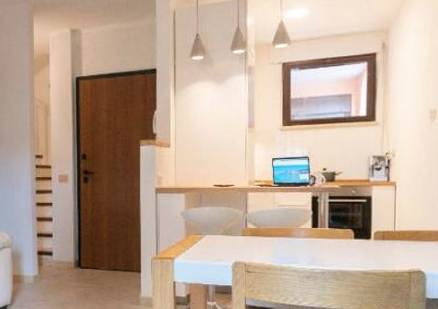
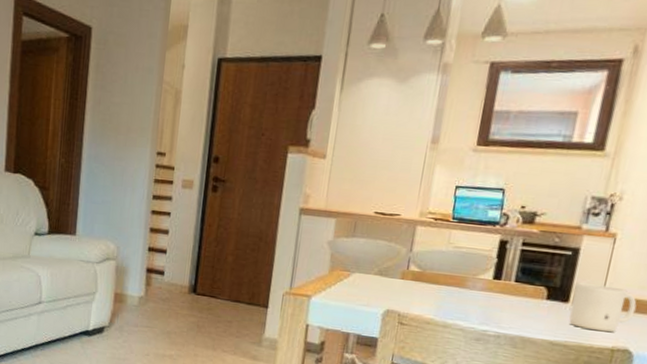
mug: none [372,223,420,259] -> present [569,282,637,333]

